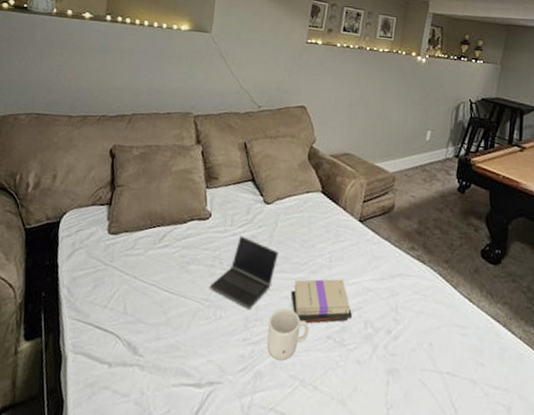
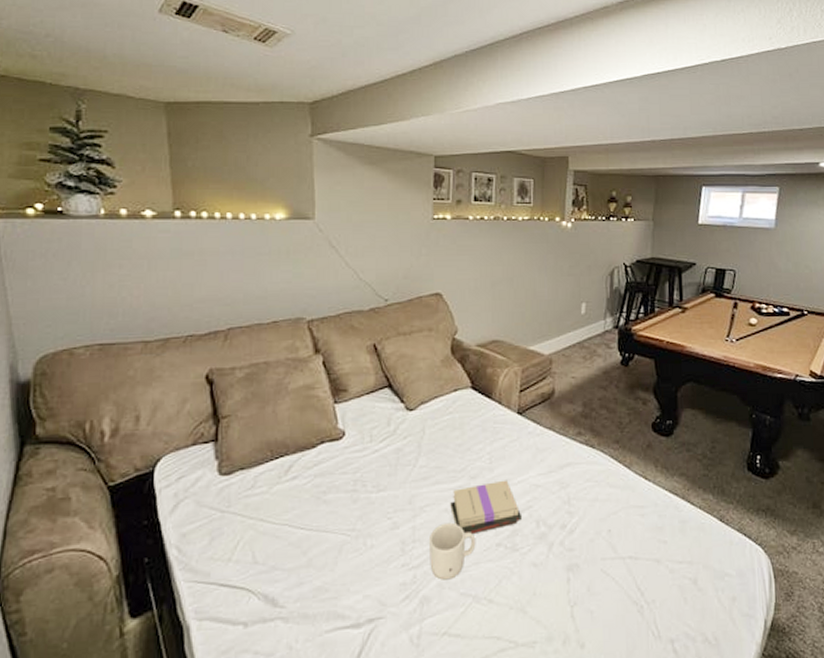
laptop computer: present [209,235,279,309] -> none [354,451,431,531]

